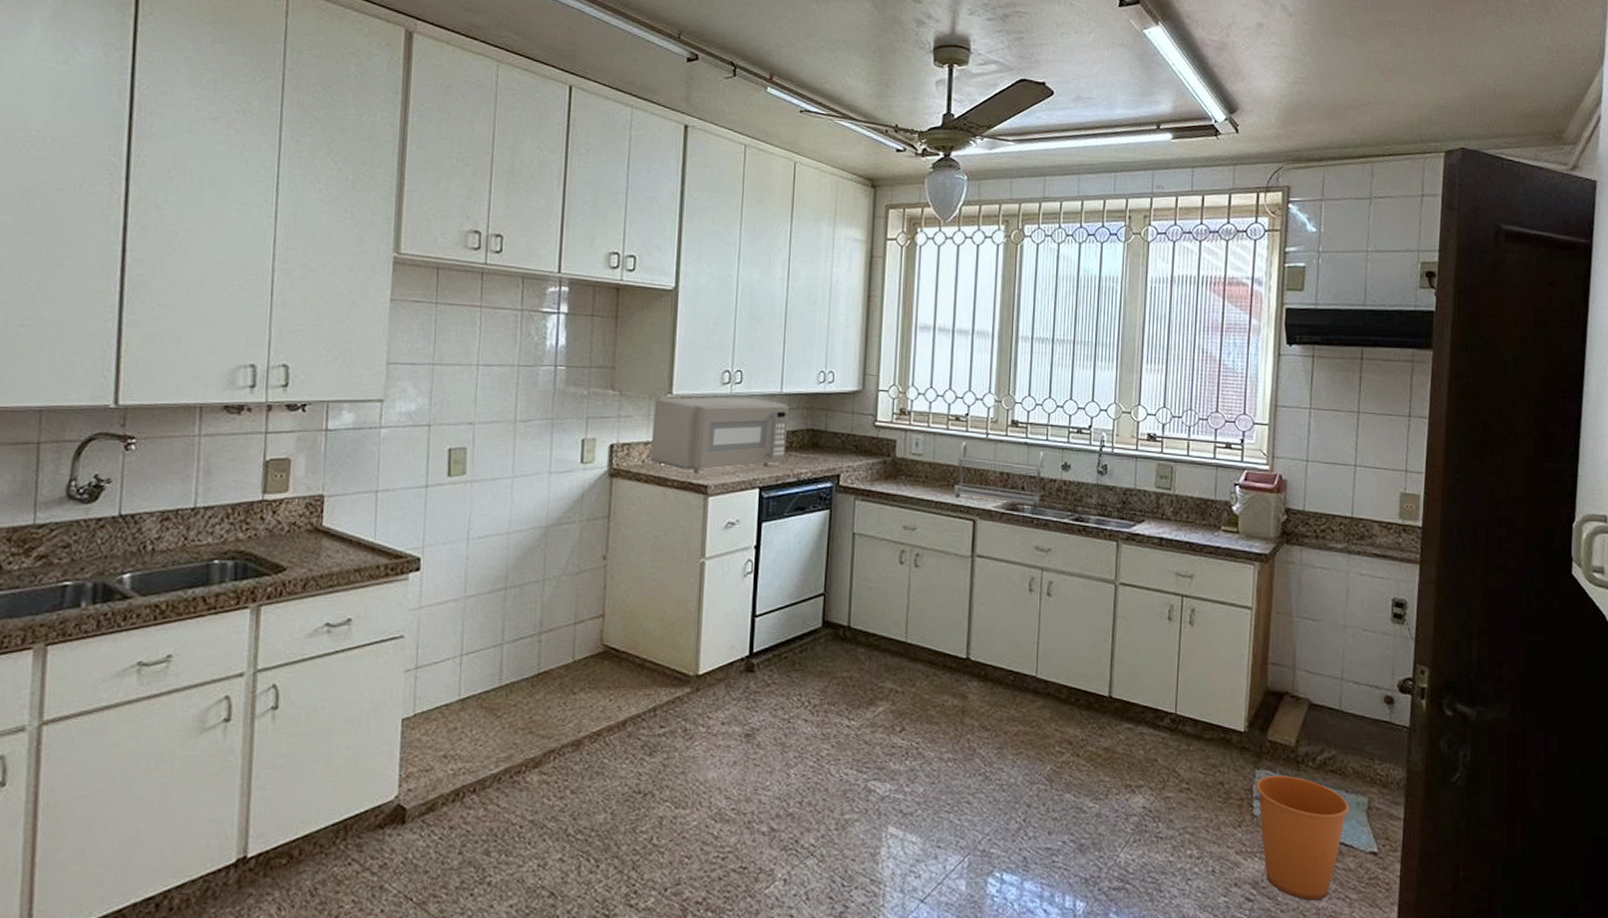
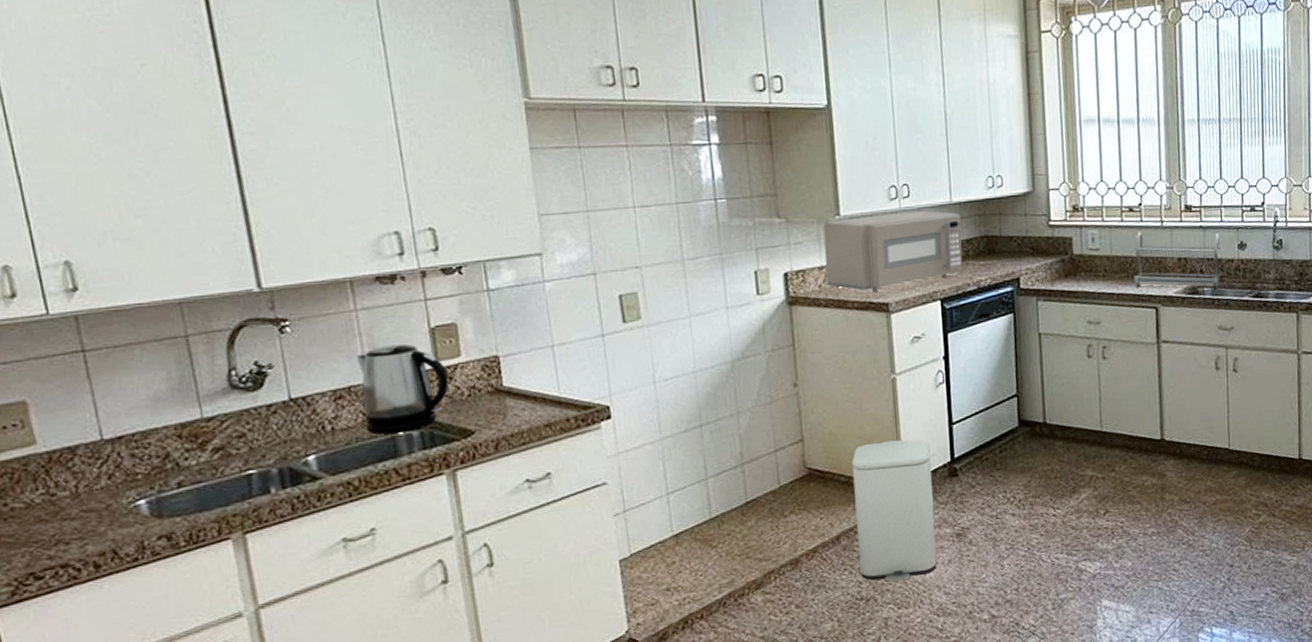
kettle: none [184,472,272,561] -> present [356,344,449,435]
pedal bin: none [641,626,730,778] -> present [852,439,937,583]

